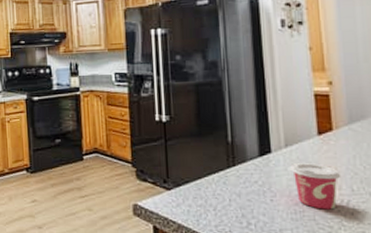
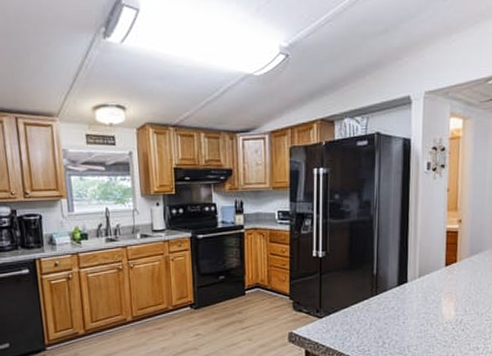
cup: present [290,162,340,210] -> none [421,289,458,328]

